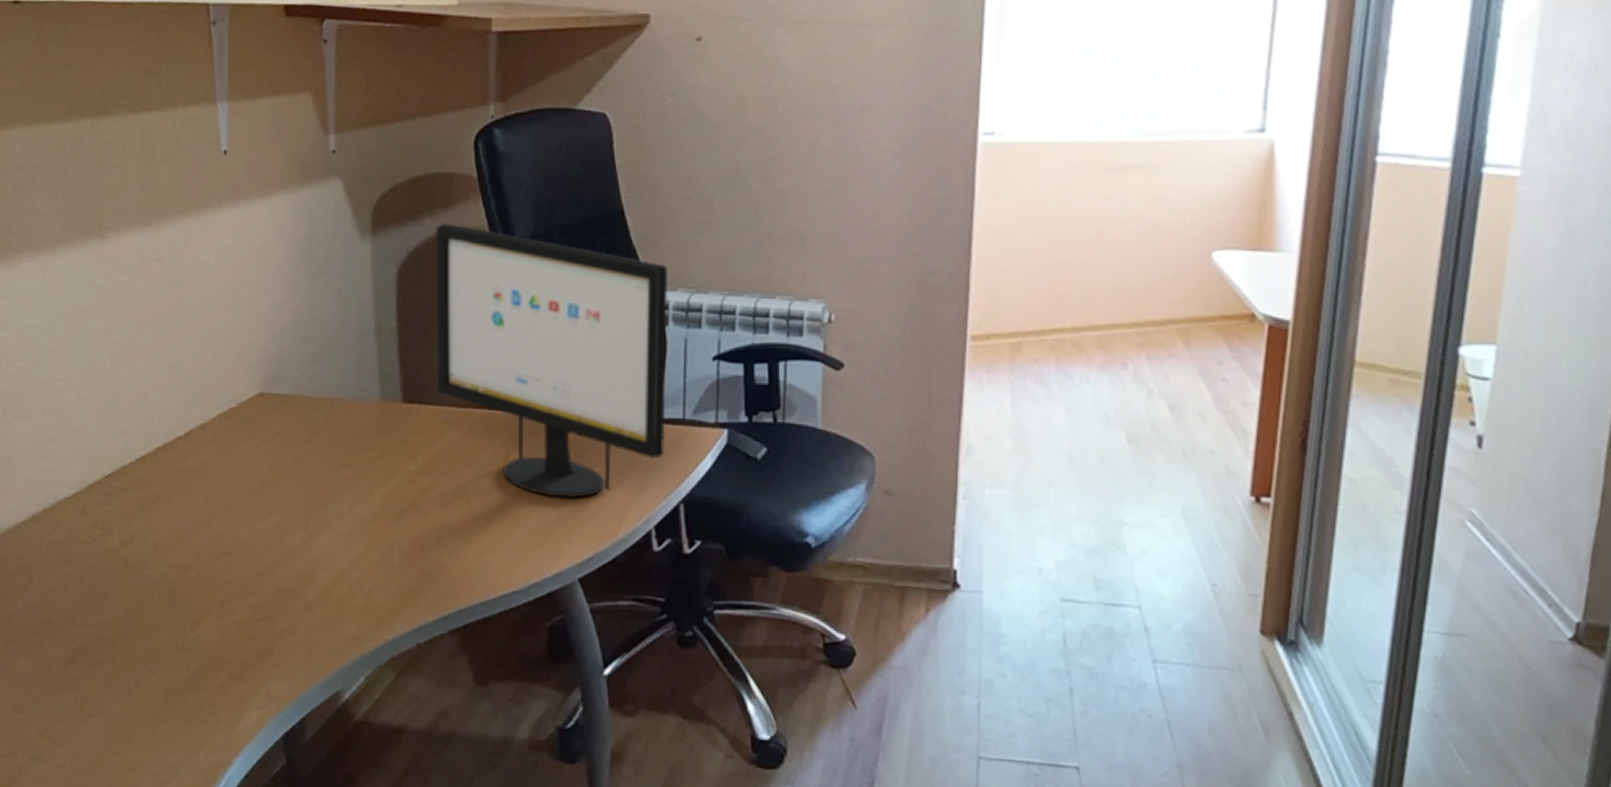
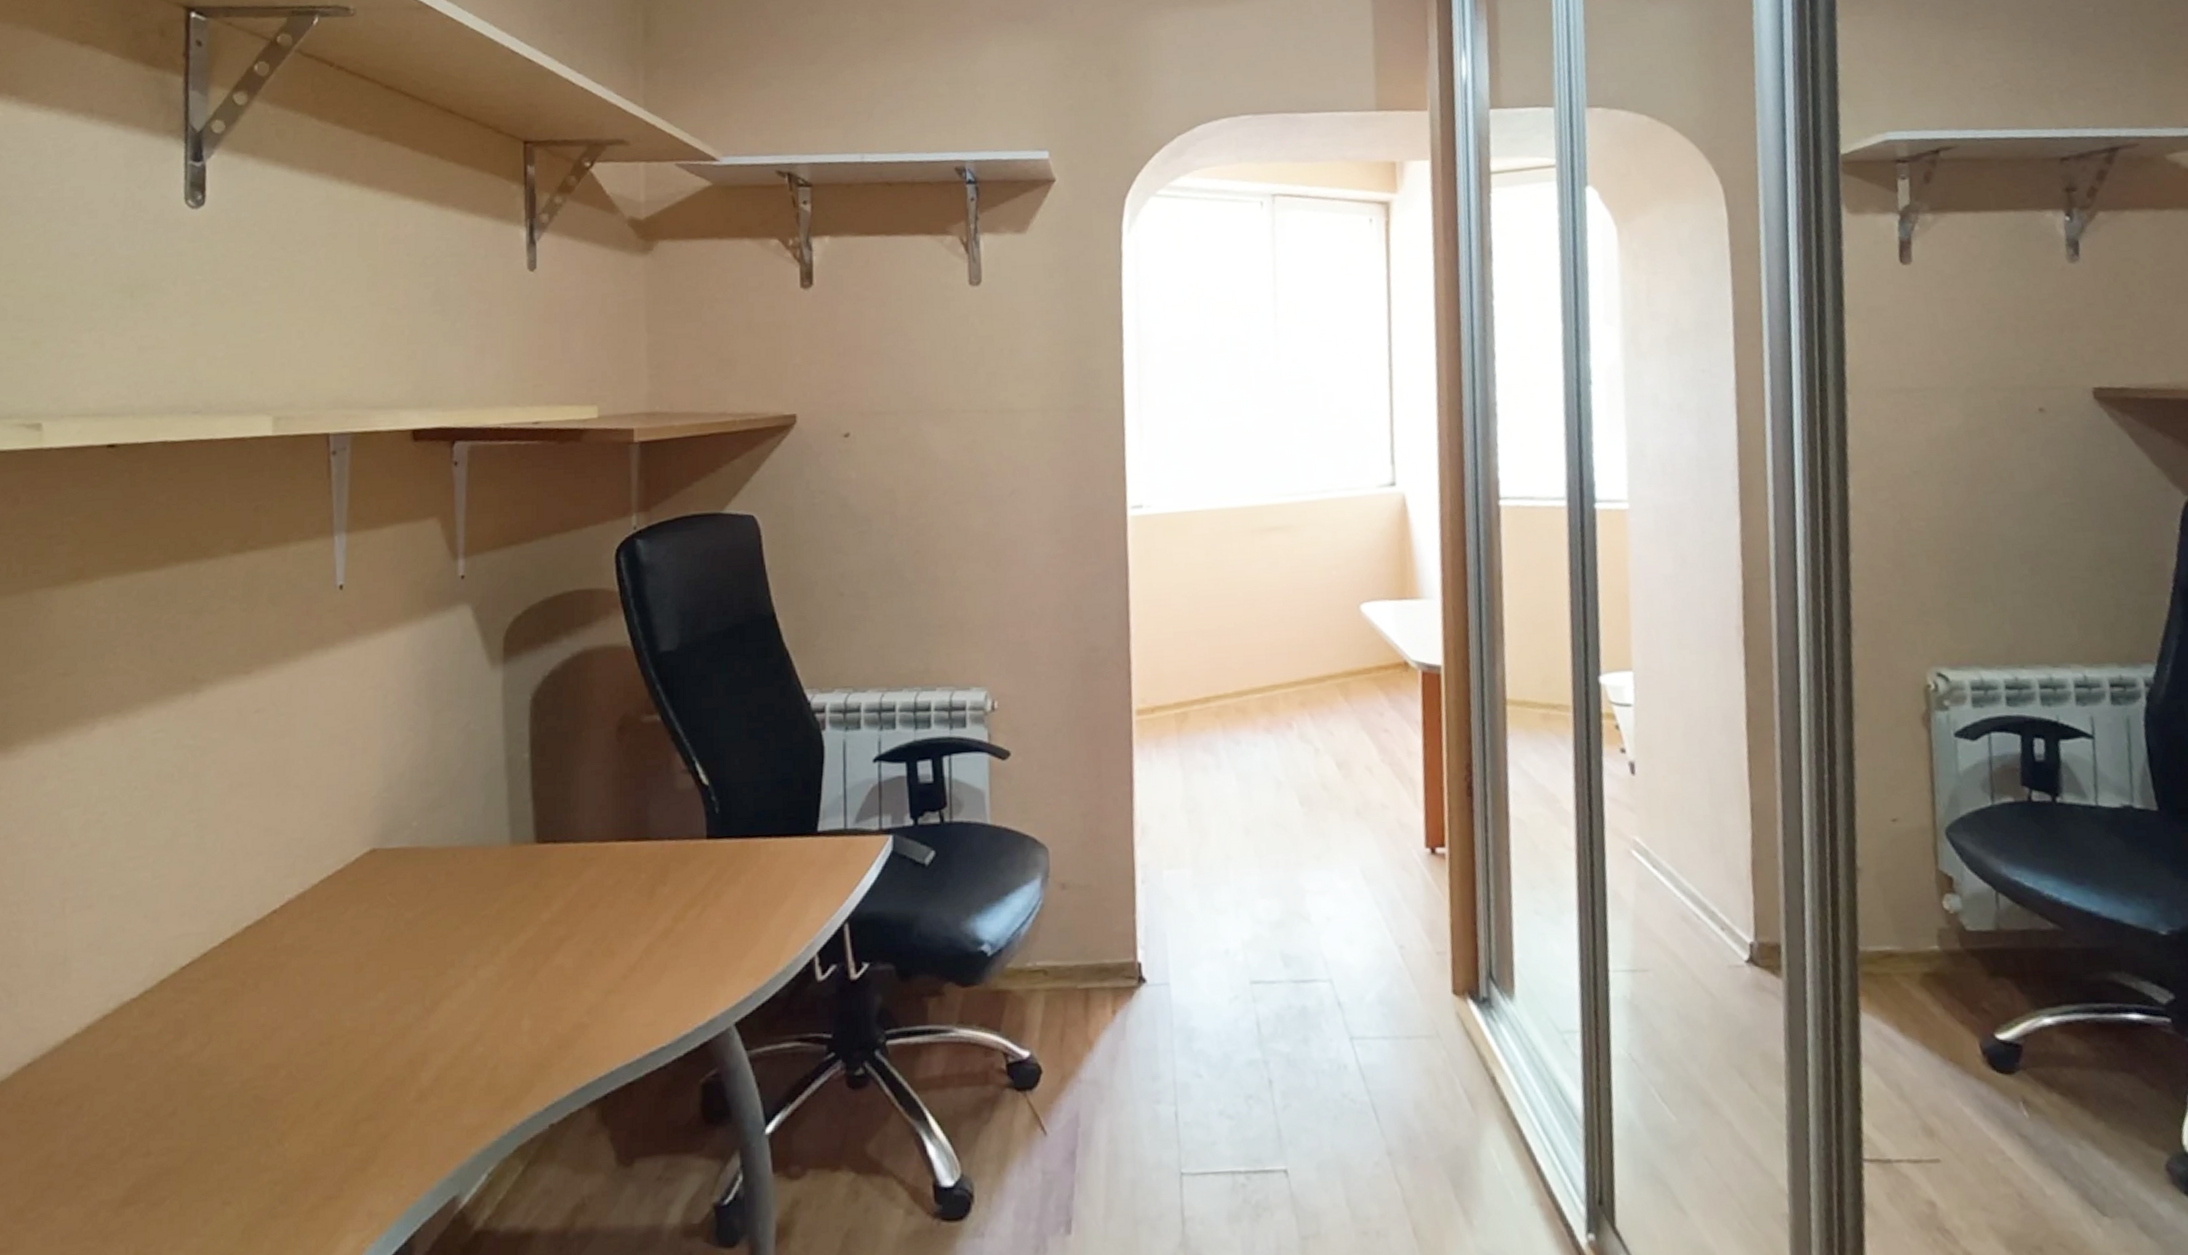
computer monitor: present [436,223,668,498] -> none [573,642,826,932]

